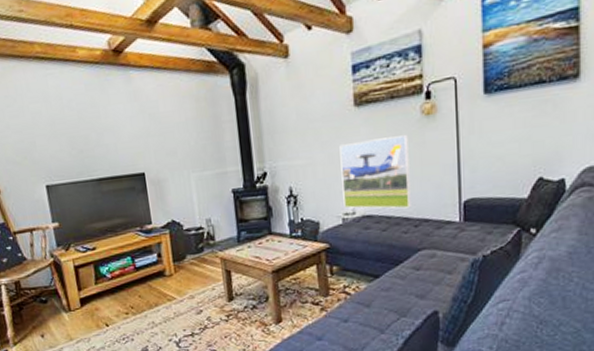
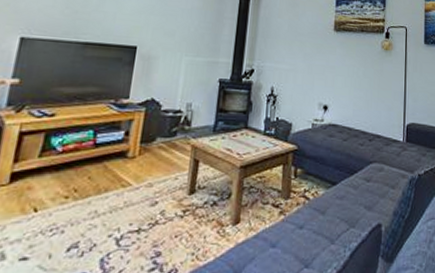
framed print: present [339,135,411,209] -> none [315,59,371,123]

